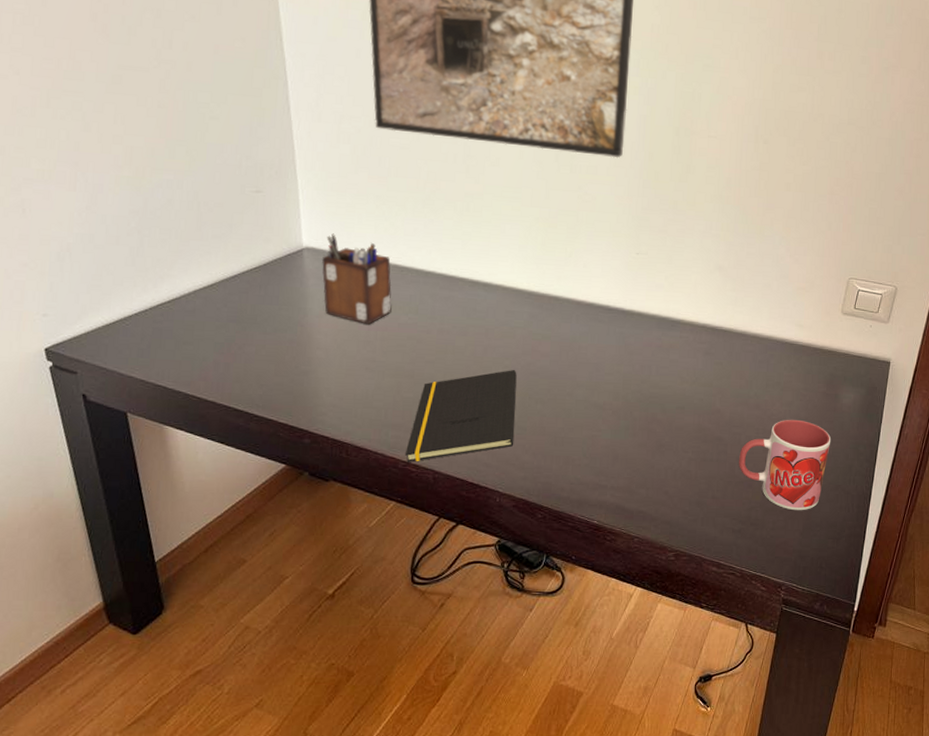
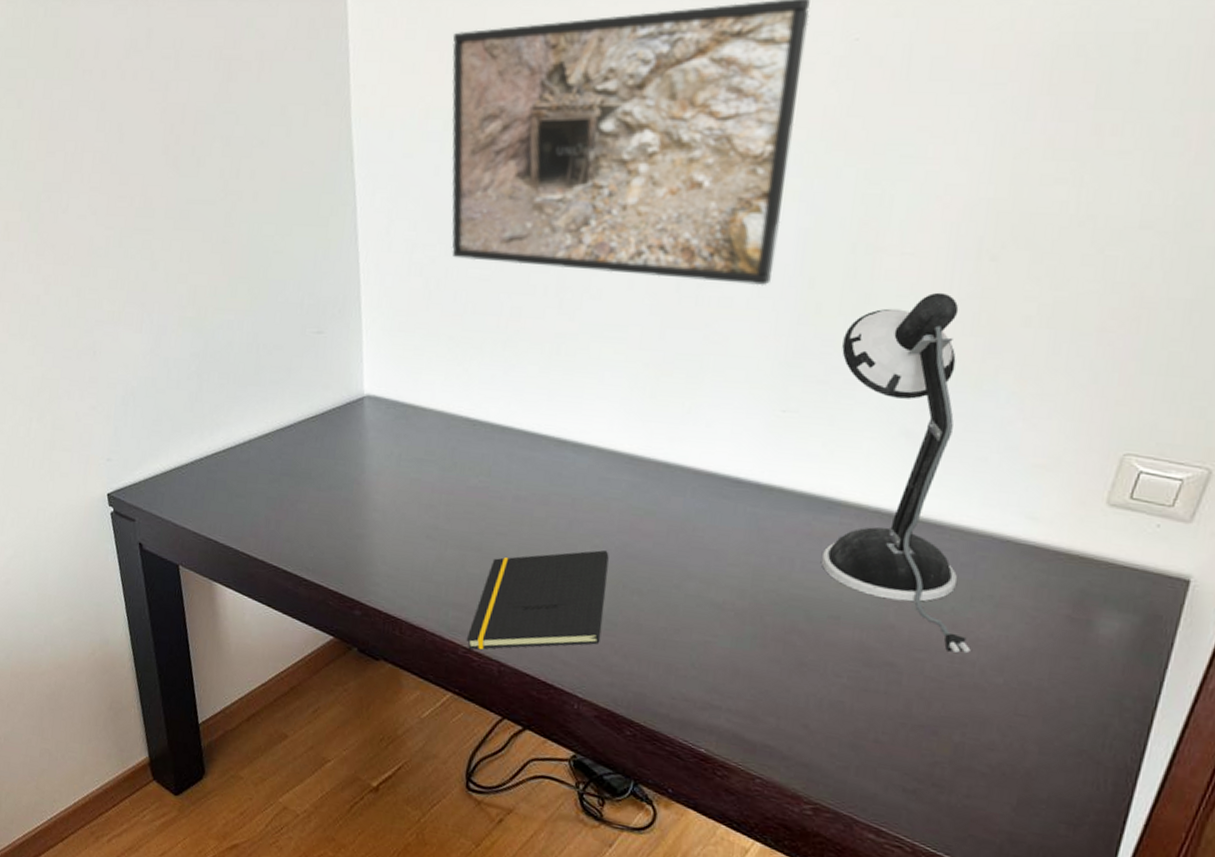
desk organizer: present [321,233,392,325] -> none [383,380,462,486]
desk lamp: none [669,165,768,426] -> present [821,292,971,654]
mug: present [739,419,831,511] -> none [918,648,1075,778]

